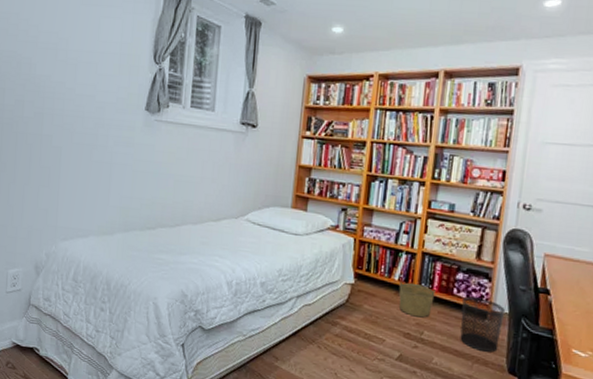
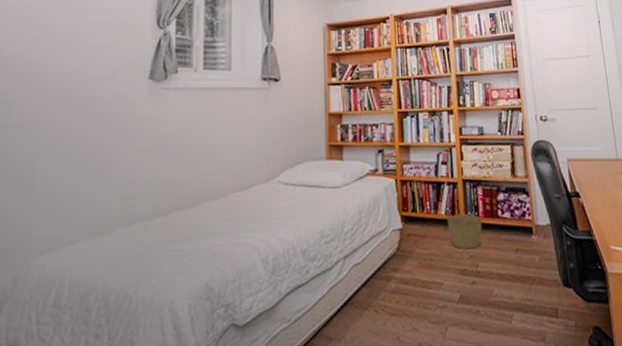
waste bin: present [460,296,506,352] -> none [508,214,549,270]

